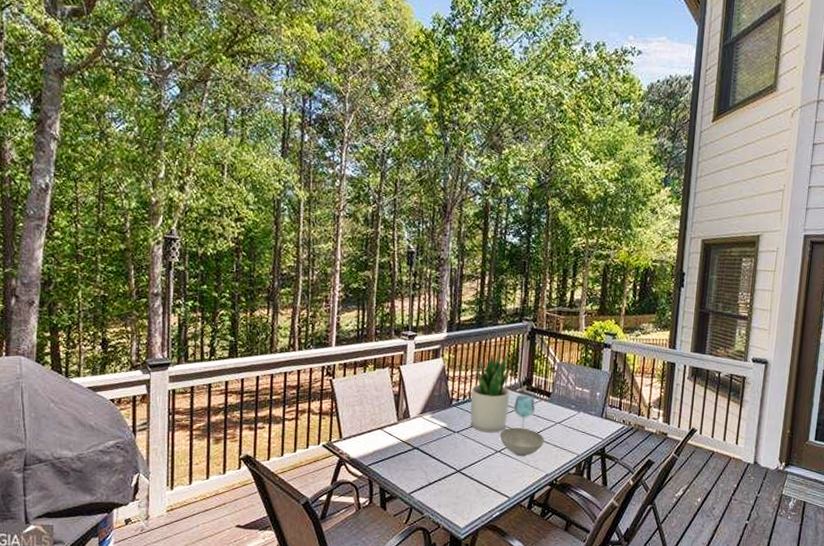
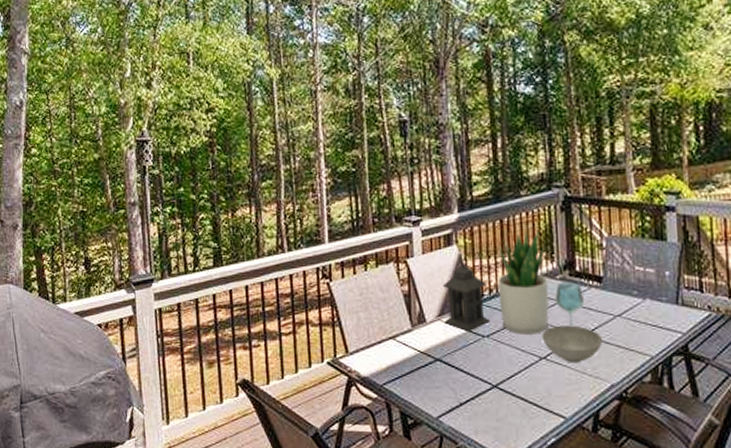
lantern: none [425,373,463,427] -> present [442,263,490,331]

